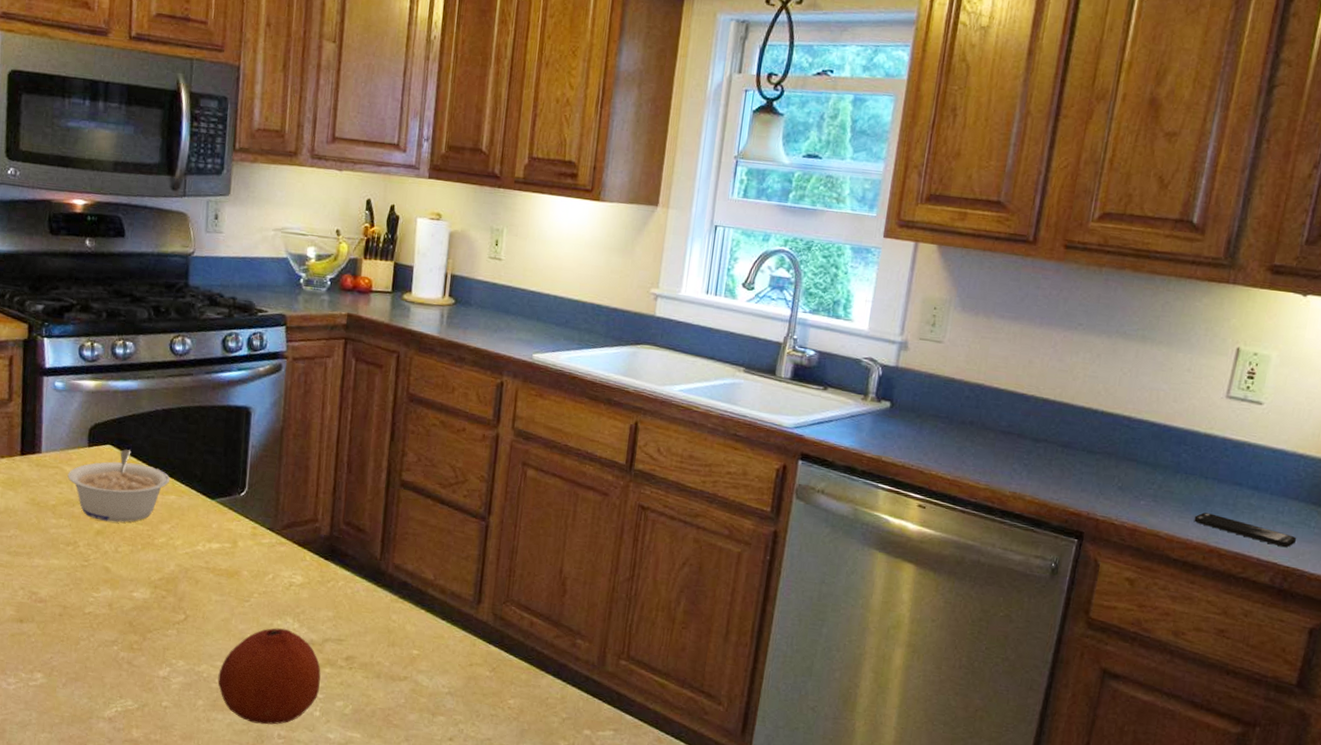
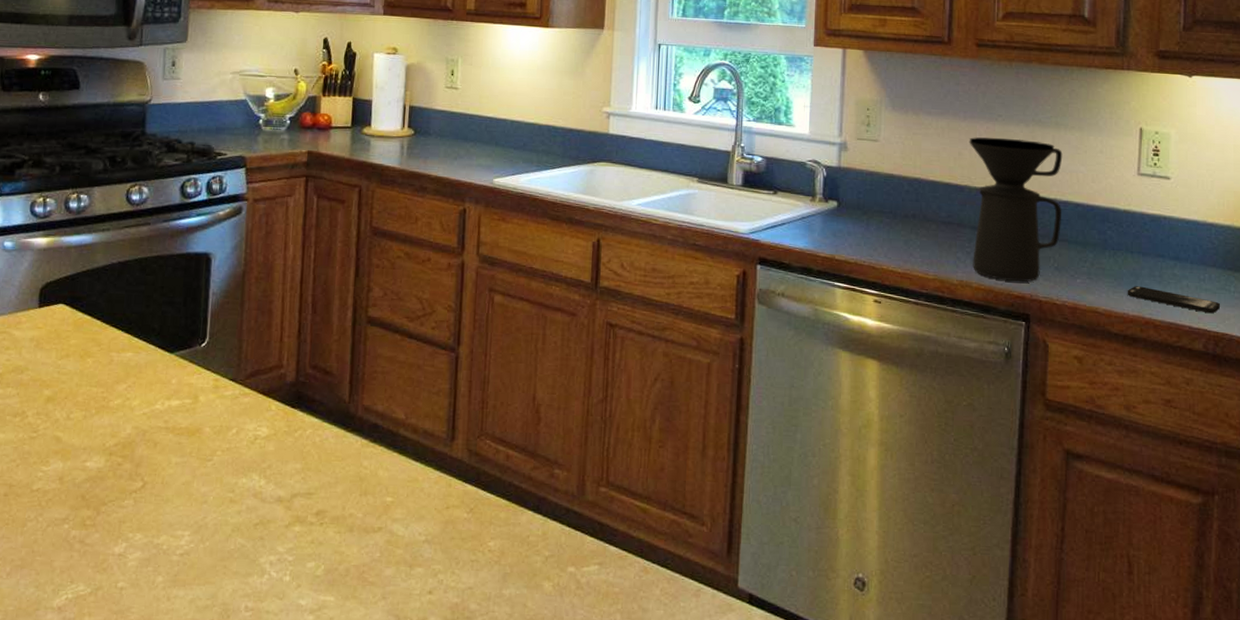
legume: present [67,449,170,522] -> none [16,307,126,387]
fruit: present [218,628,321,725] -> none [179,487,290,597]
coffee maker: none [1028,345,1145,499] -> present [969,137,1063,282]

